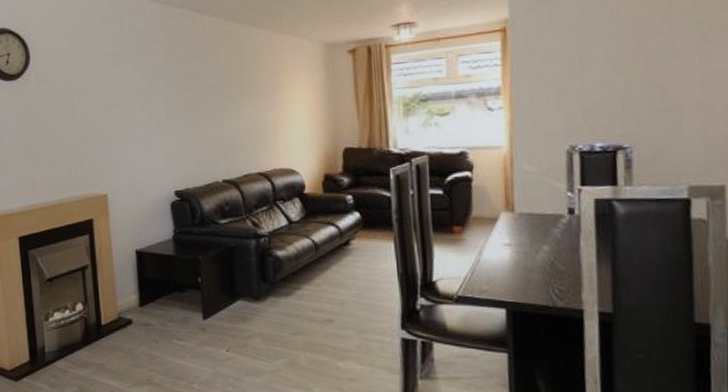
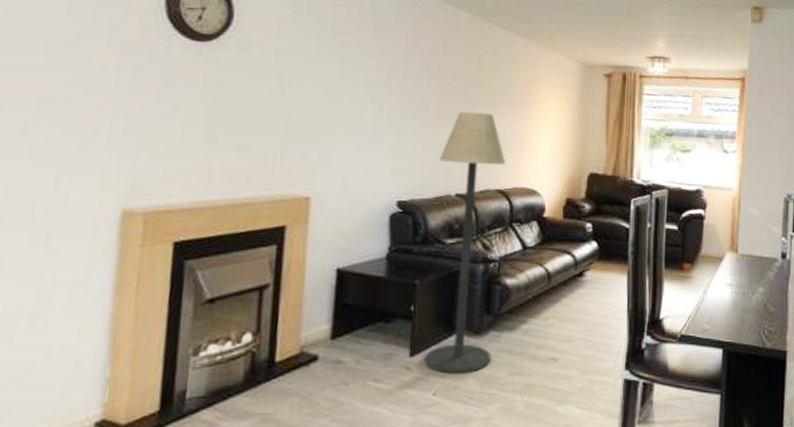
floor lamp: none [204,105,272,333] -> present [424,112,505,373]

